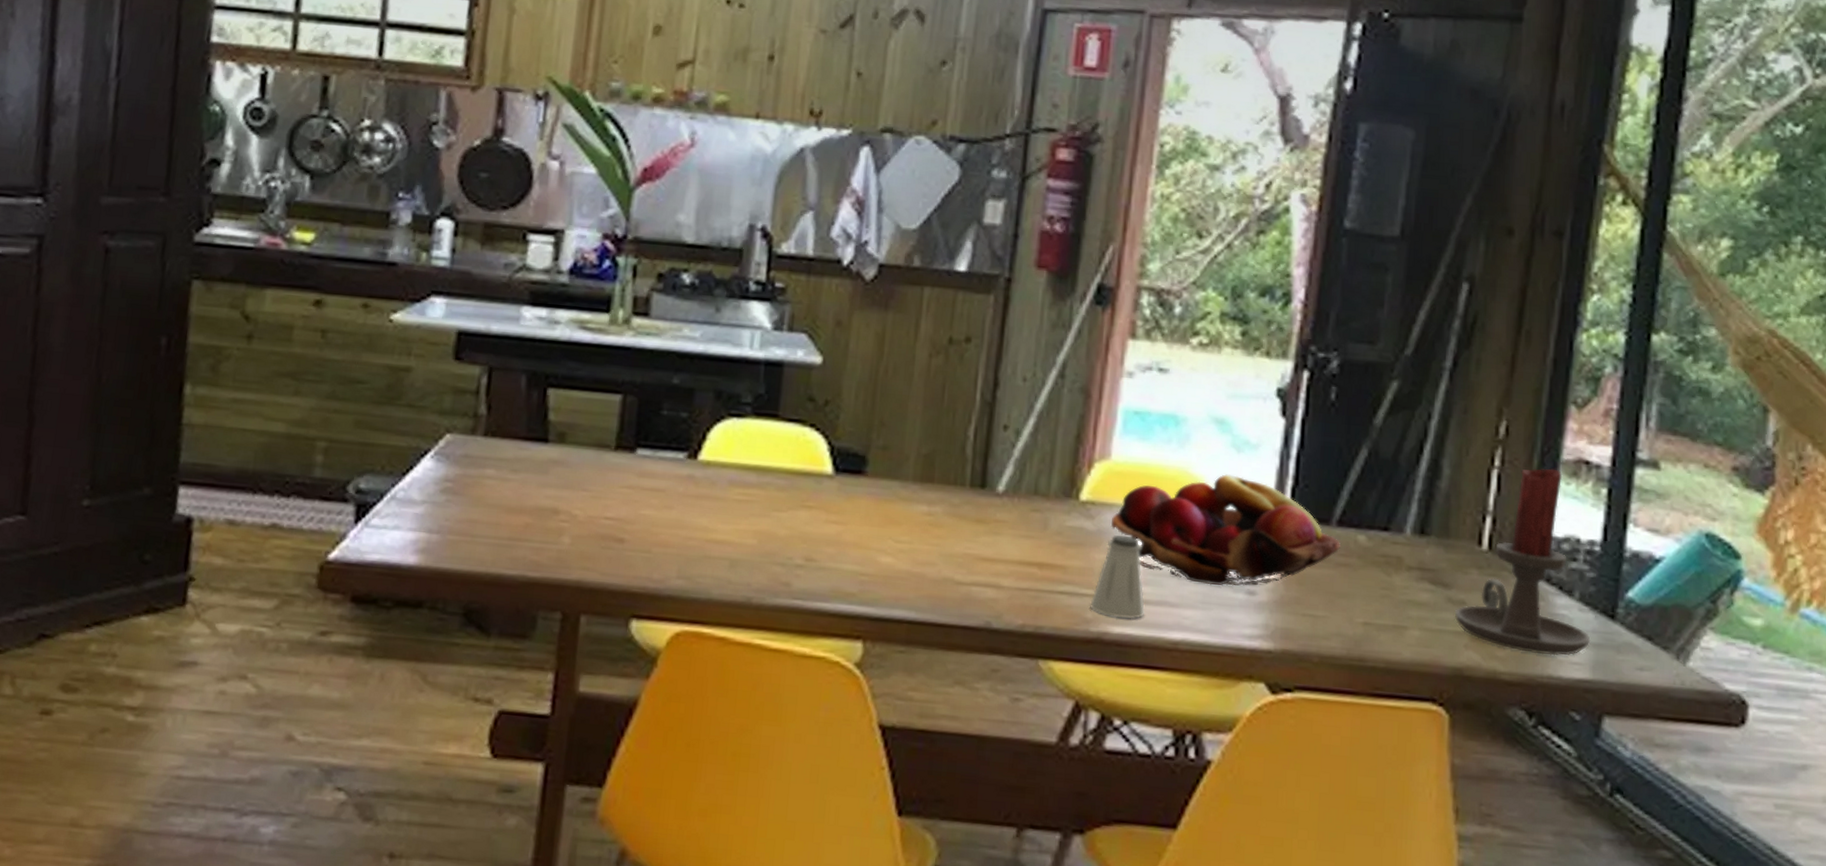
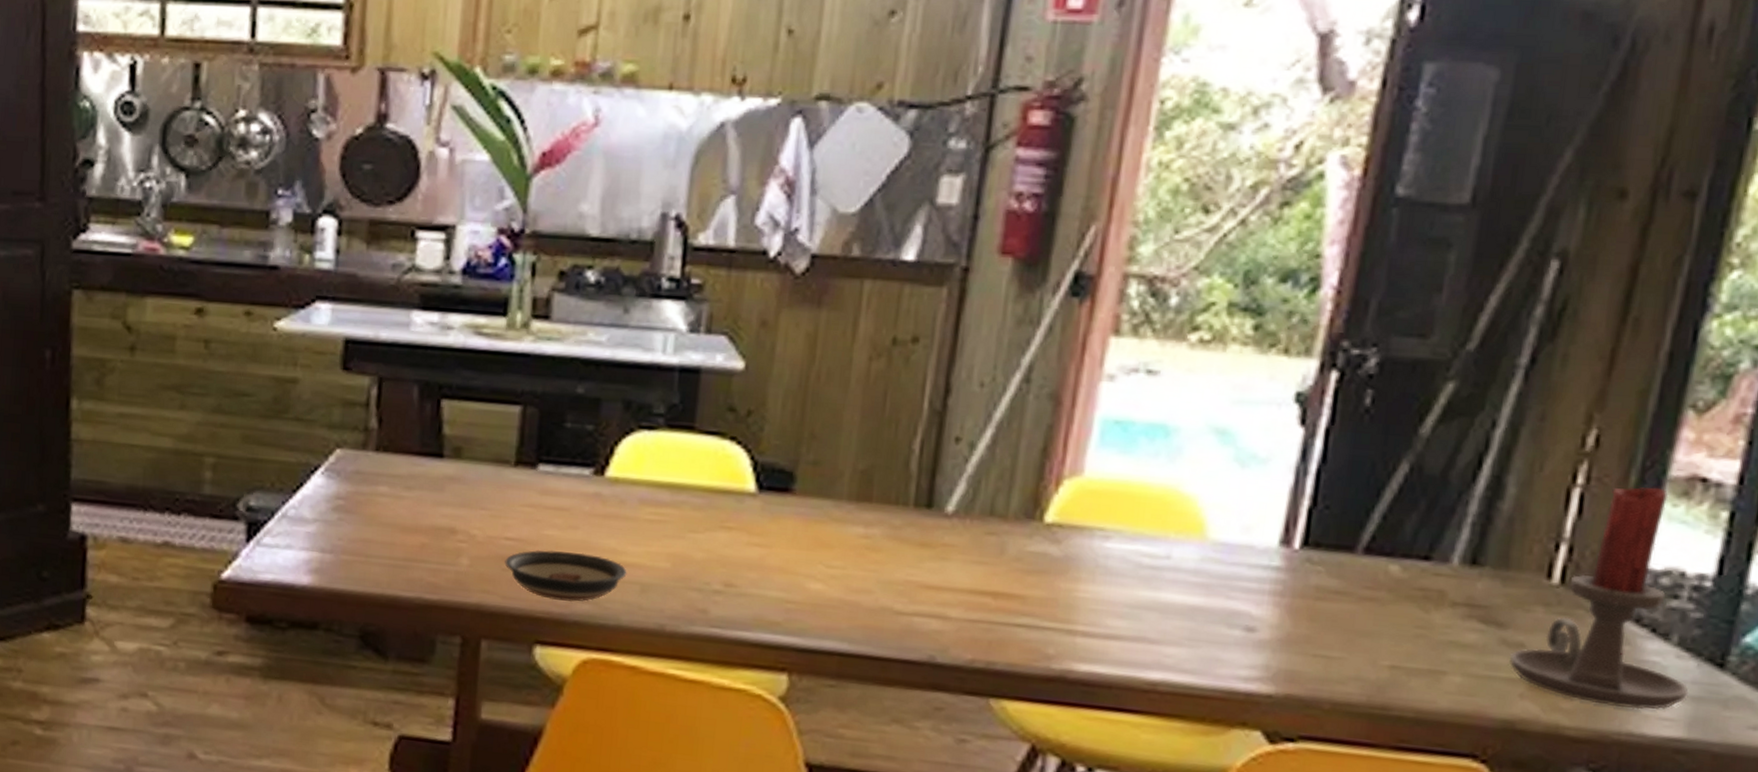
saucer: none [604,528,717,578] -> present [504,549,627,603]
saltshaker: present [1090,535,1145,620] -> none [1052,561,1118,657]
fruit basket: present [1110,474,1341,586] -> none [1080,493,1368,622]

